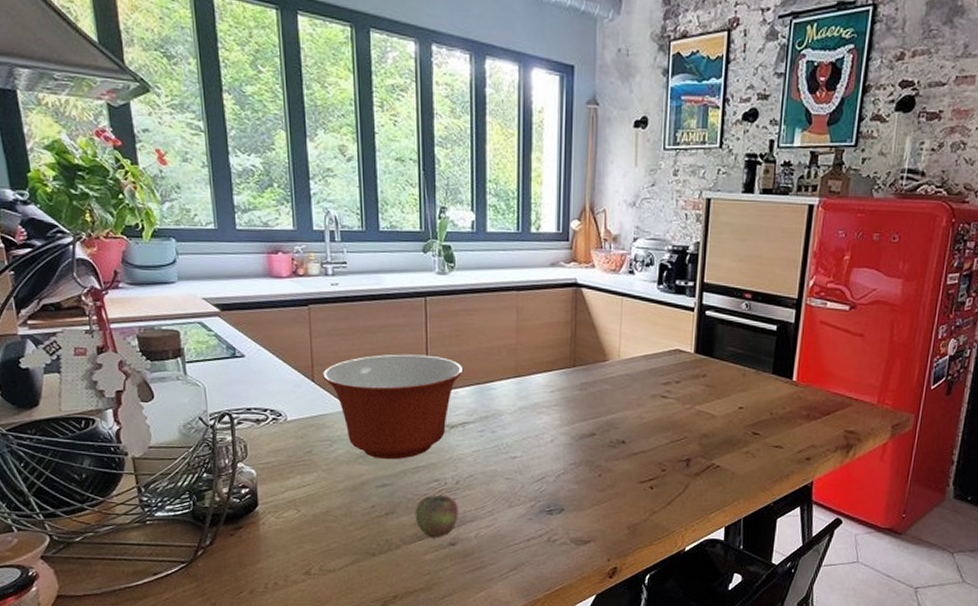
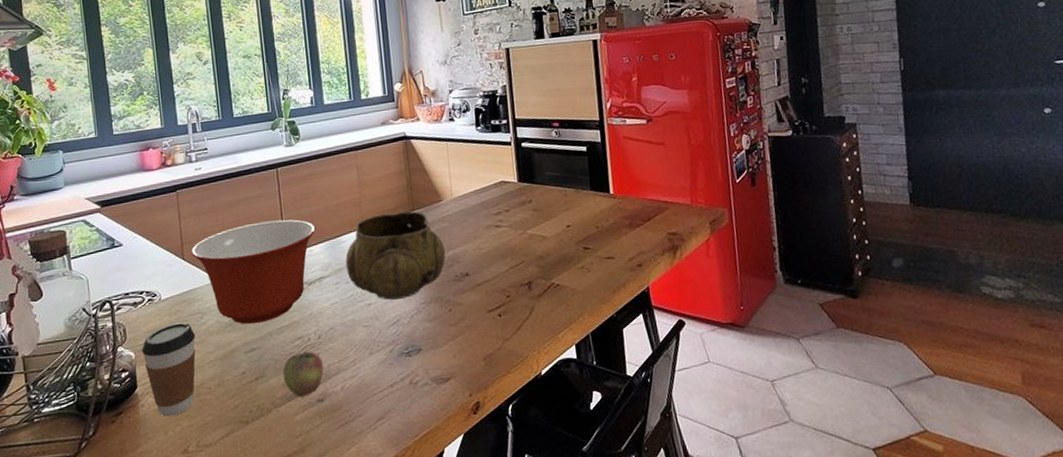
coffee cup: none [264,447,323,538] -> present [142,322,196,417]
decorative bowl: none [493,366,604,457] -> present [345,211,446,300]

